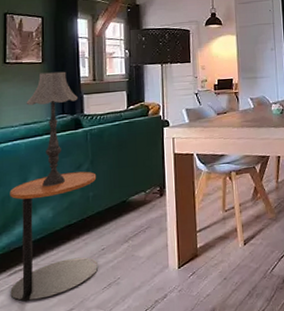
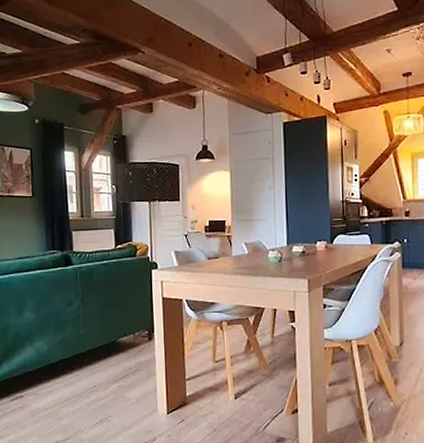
side table: present [9,171,99,303] -> none [8,308,91,427]
table lamp: present [26,71,79,187] -> none [19,206,68,321]

